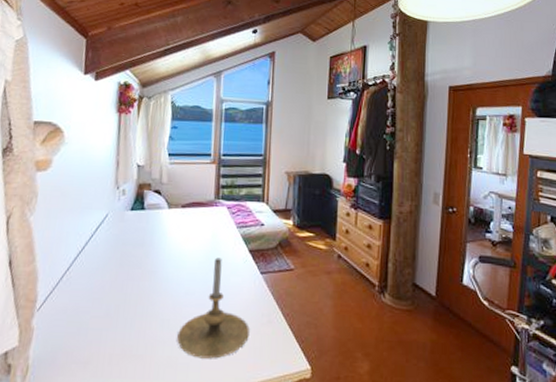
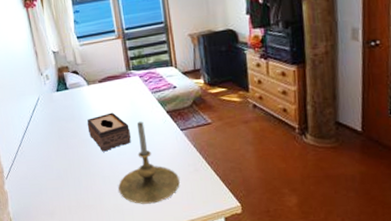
tissue box: none [156,243,205,289] -> present [87,112,131,152]

